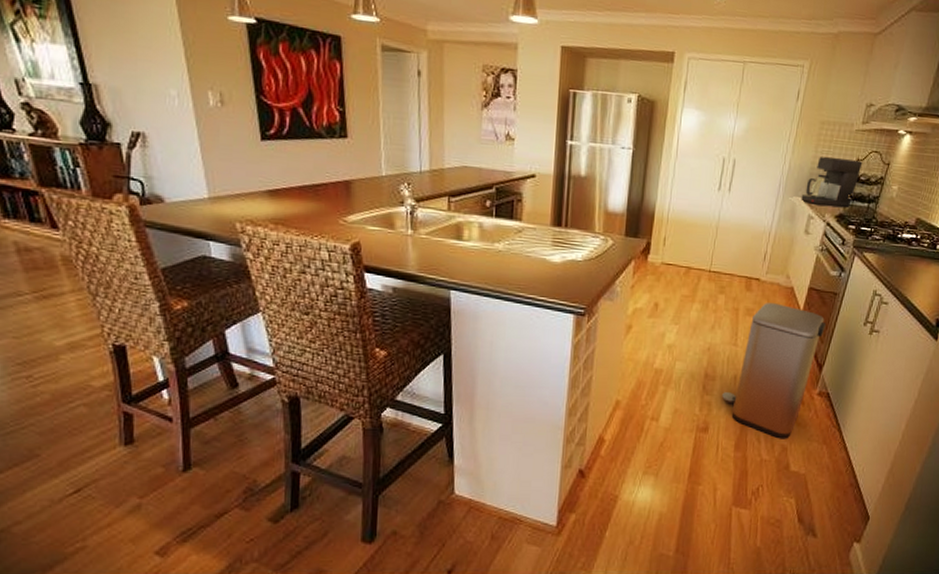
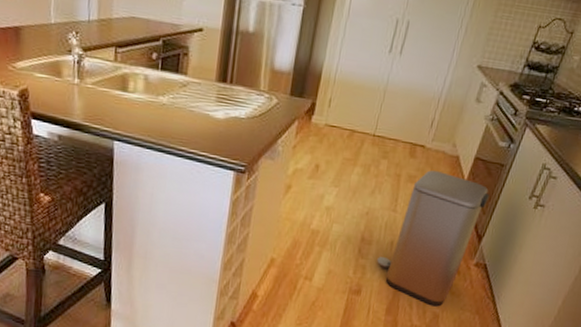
coffee maker: present [801,156,863,209] -> none [475,21,544,78]

